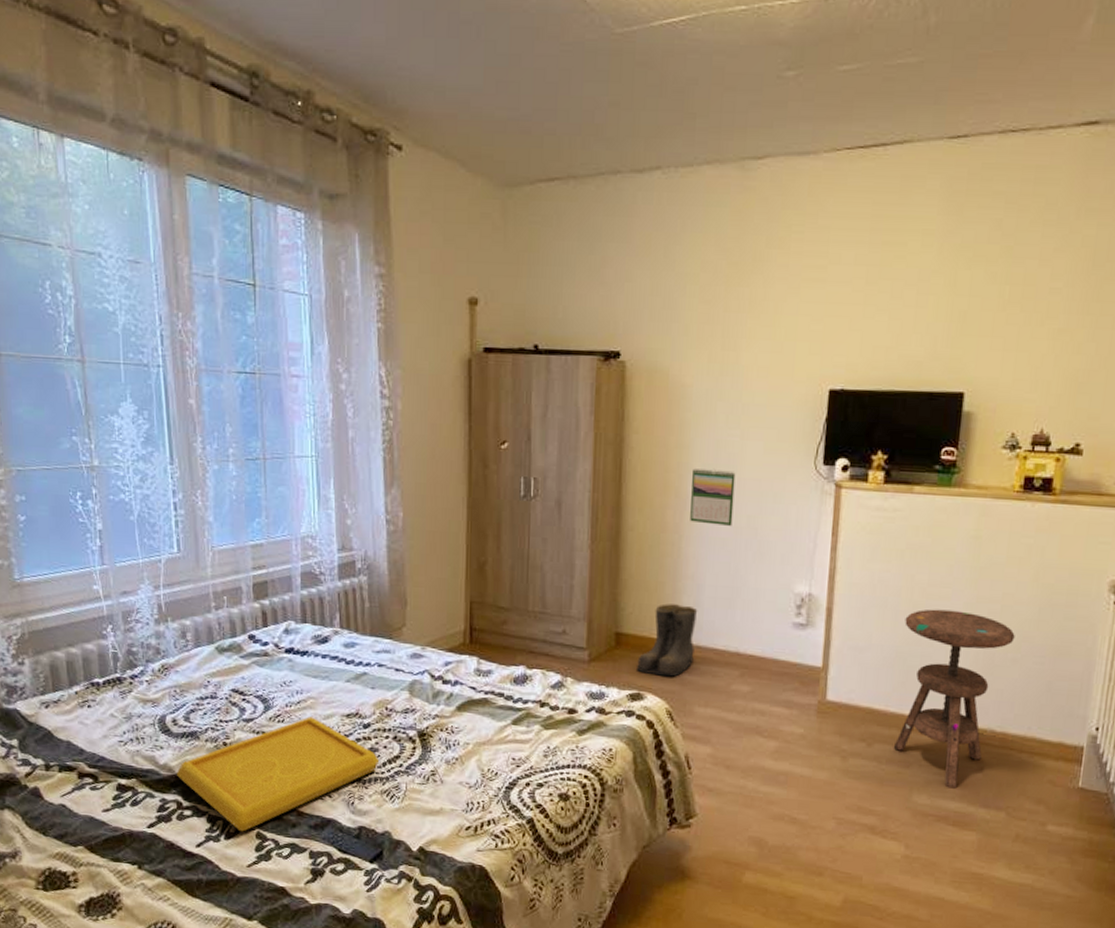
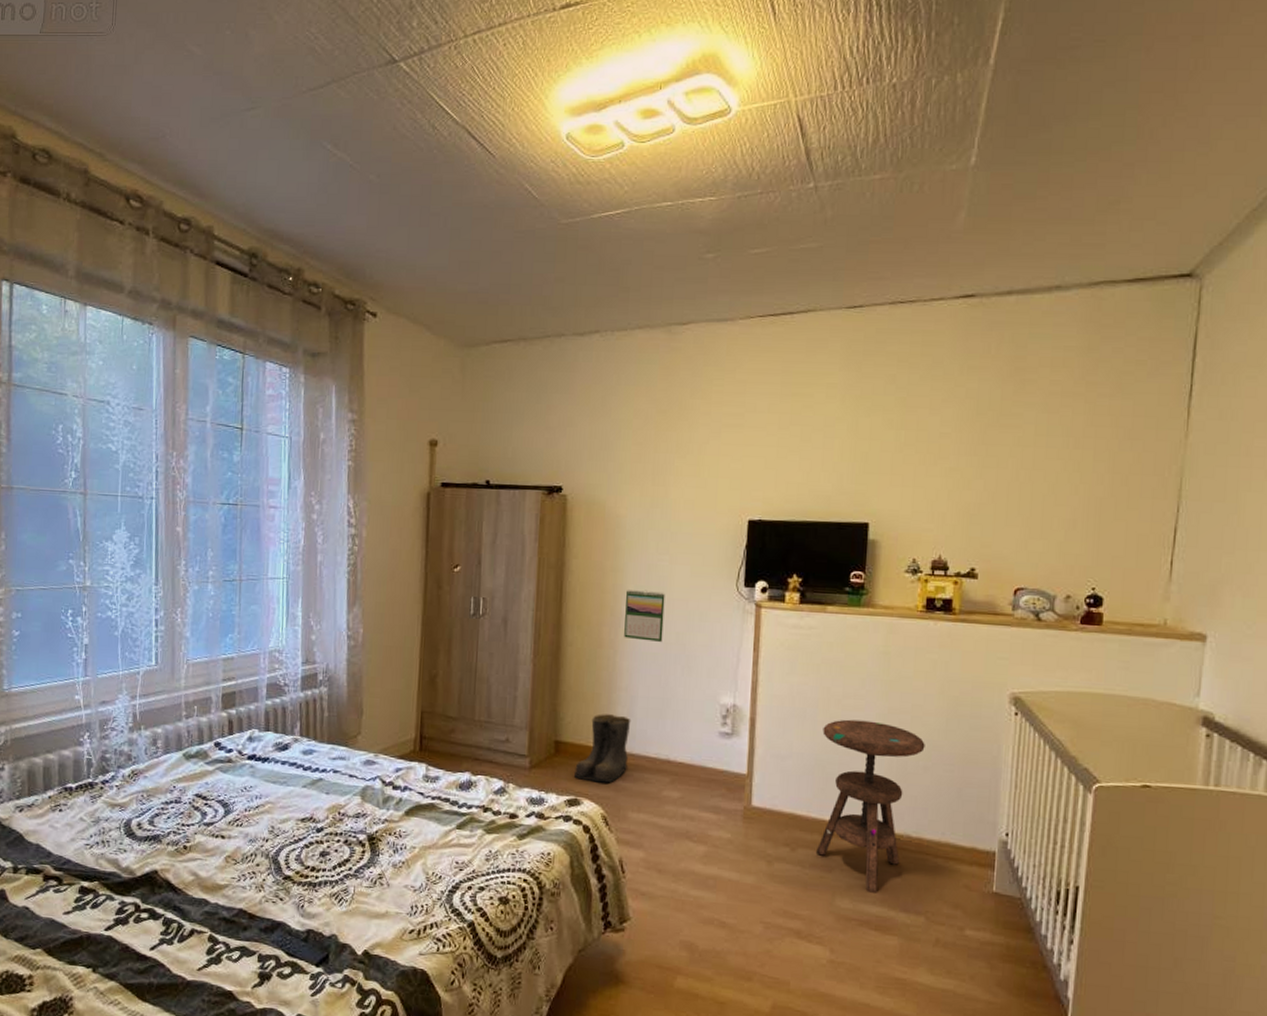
serving tray: present [176,716,380,832] -> none [136,821,330,935]

